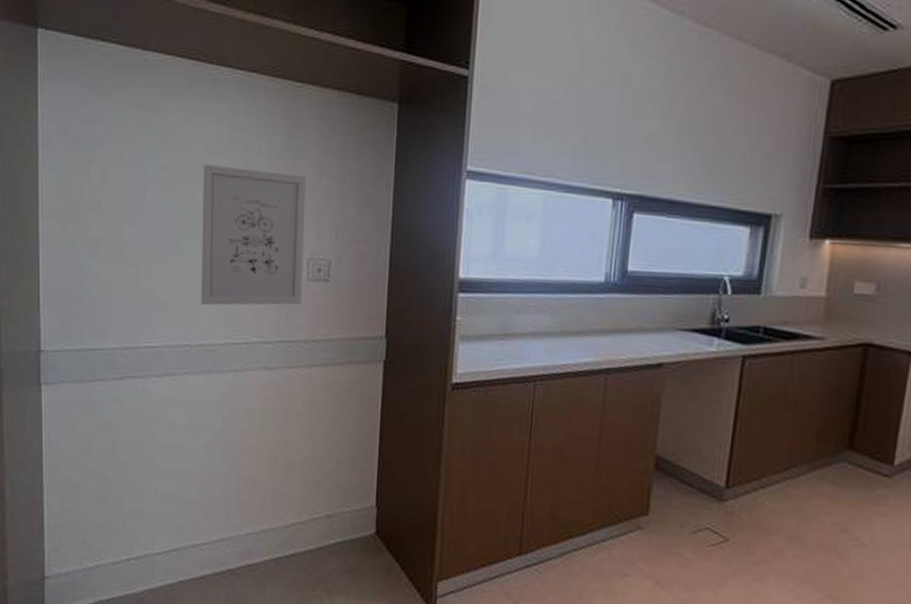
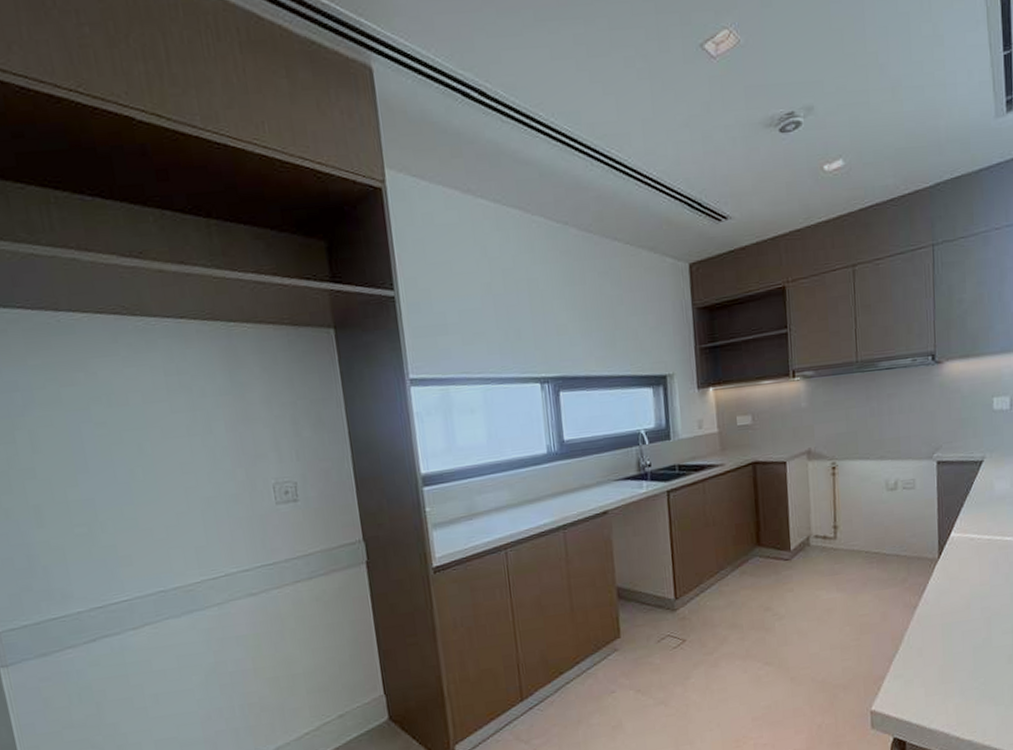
wall art: present [201,165,307,306] -> none [145,408,275,549]

